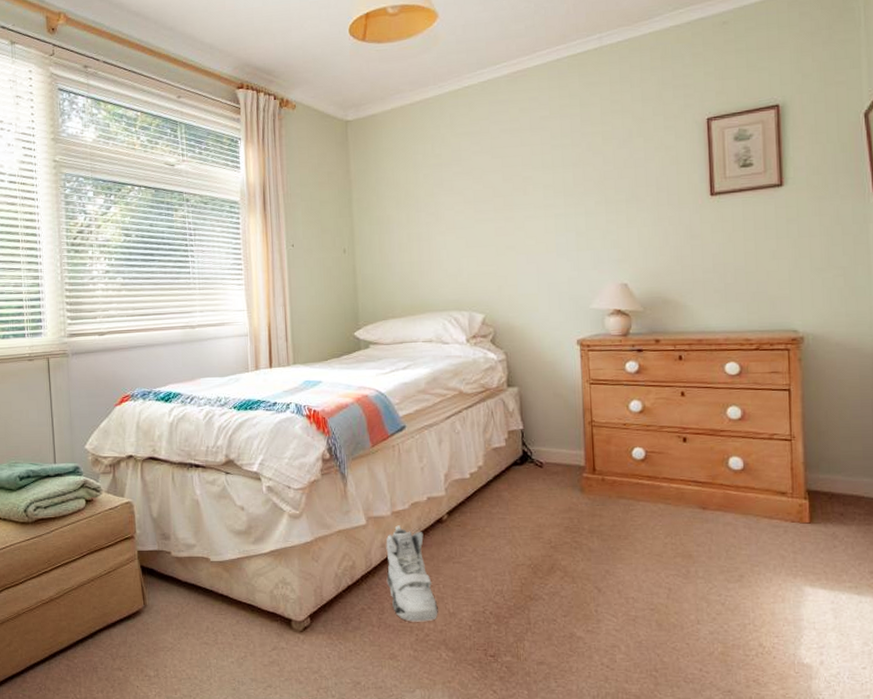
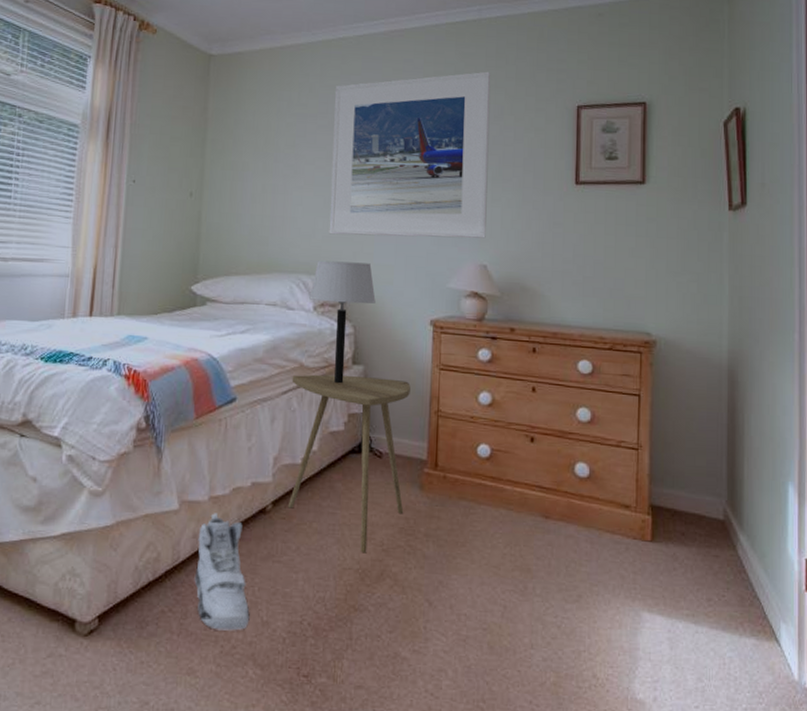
side table: none [453,396,568,551] -> present [287,374,410,553]
table lamp: none [461,294,523,406] -> present [309,260,376,384]
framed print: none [466,97,624,272] -> present [329,71,491,239]

